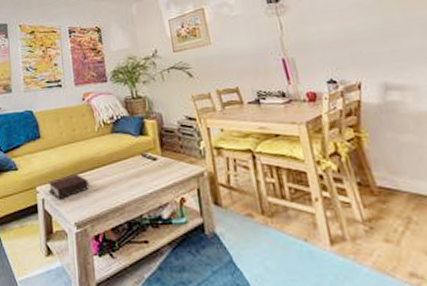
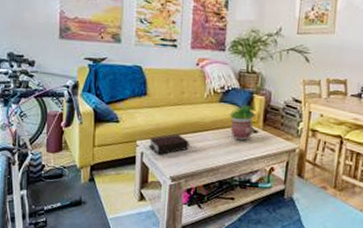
potted plant: none [123,128,153,171] -> present [229,102,256,140]

